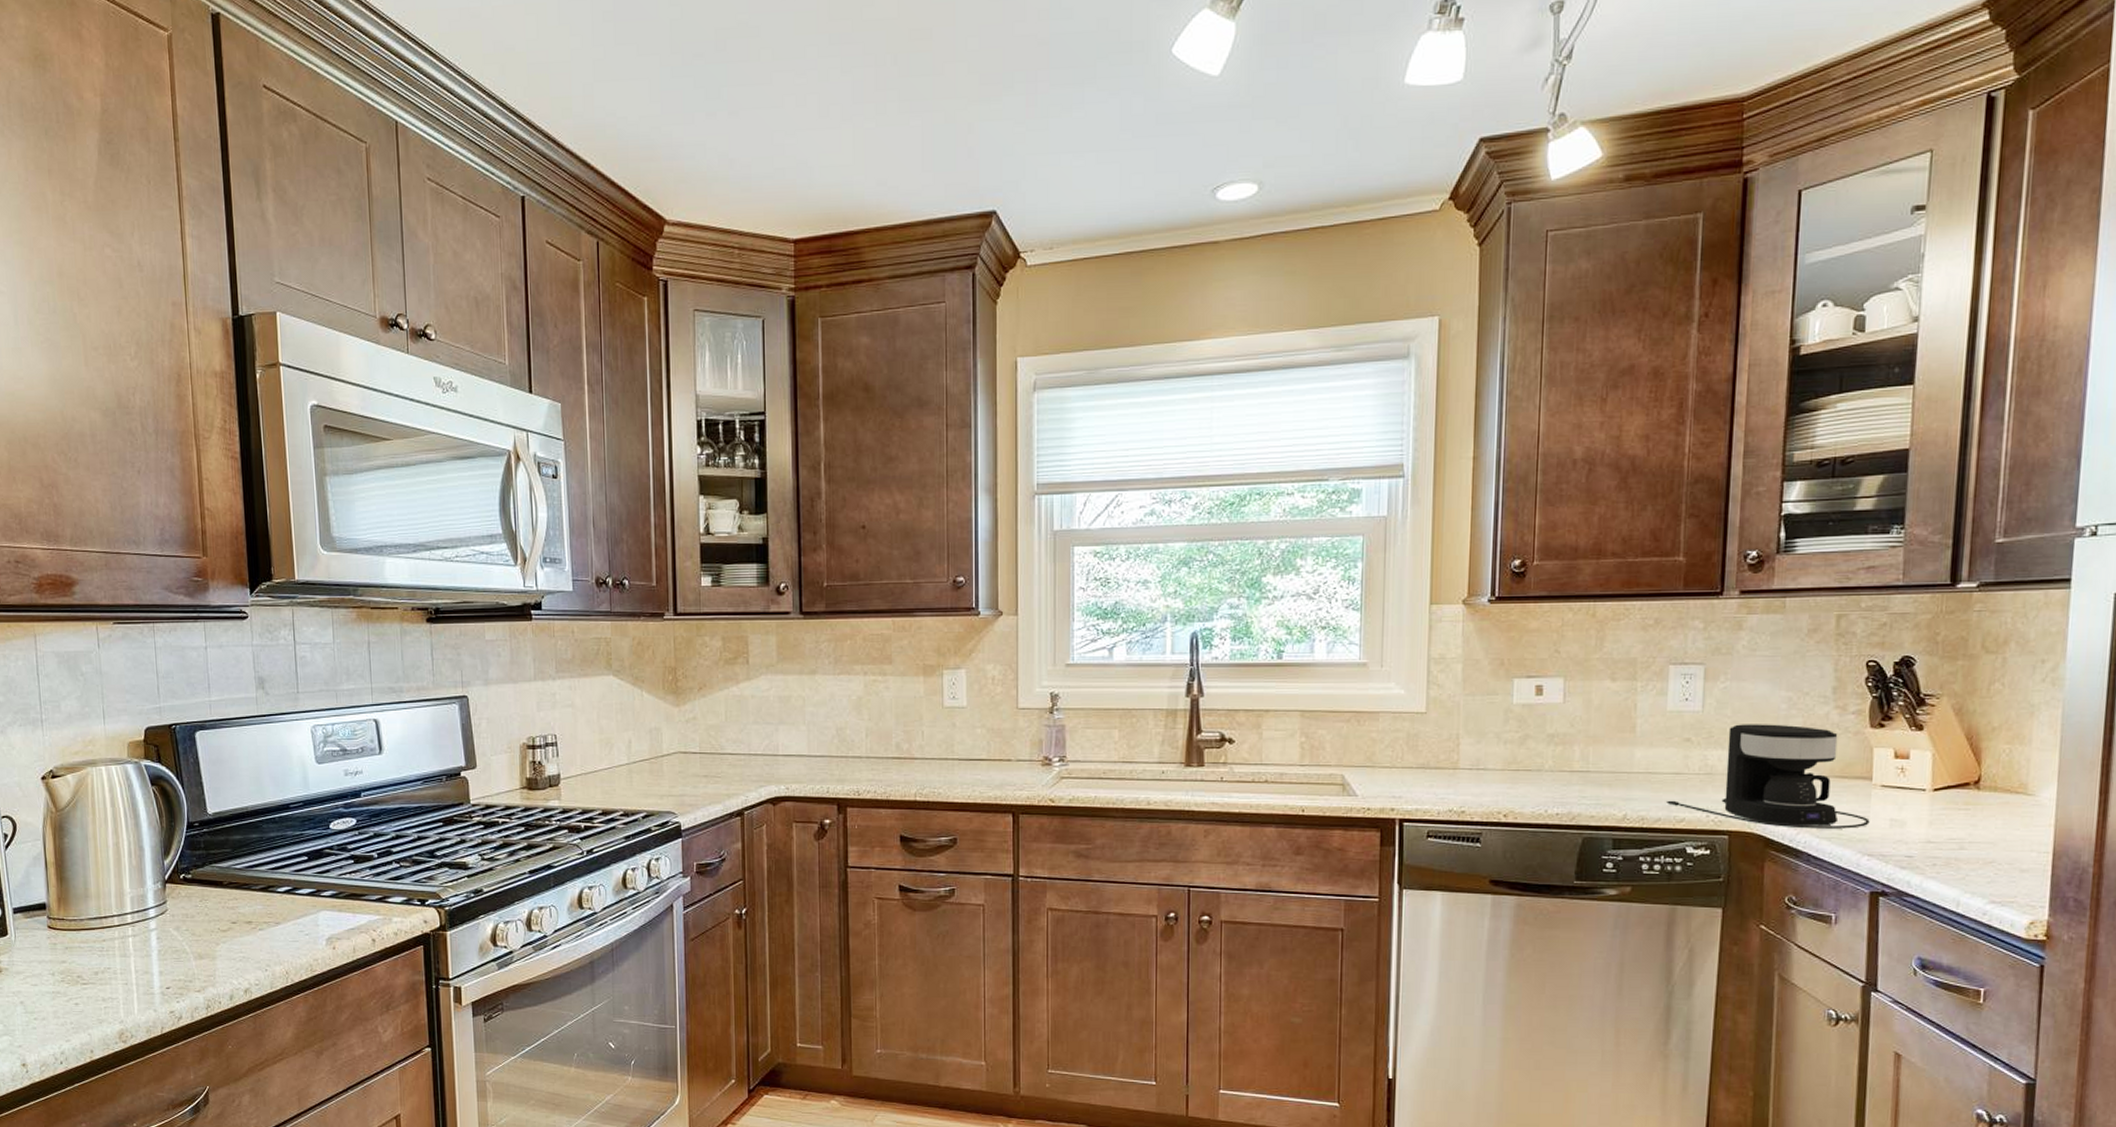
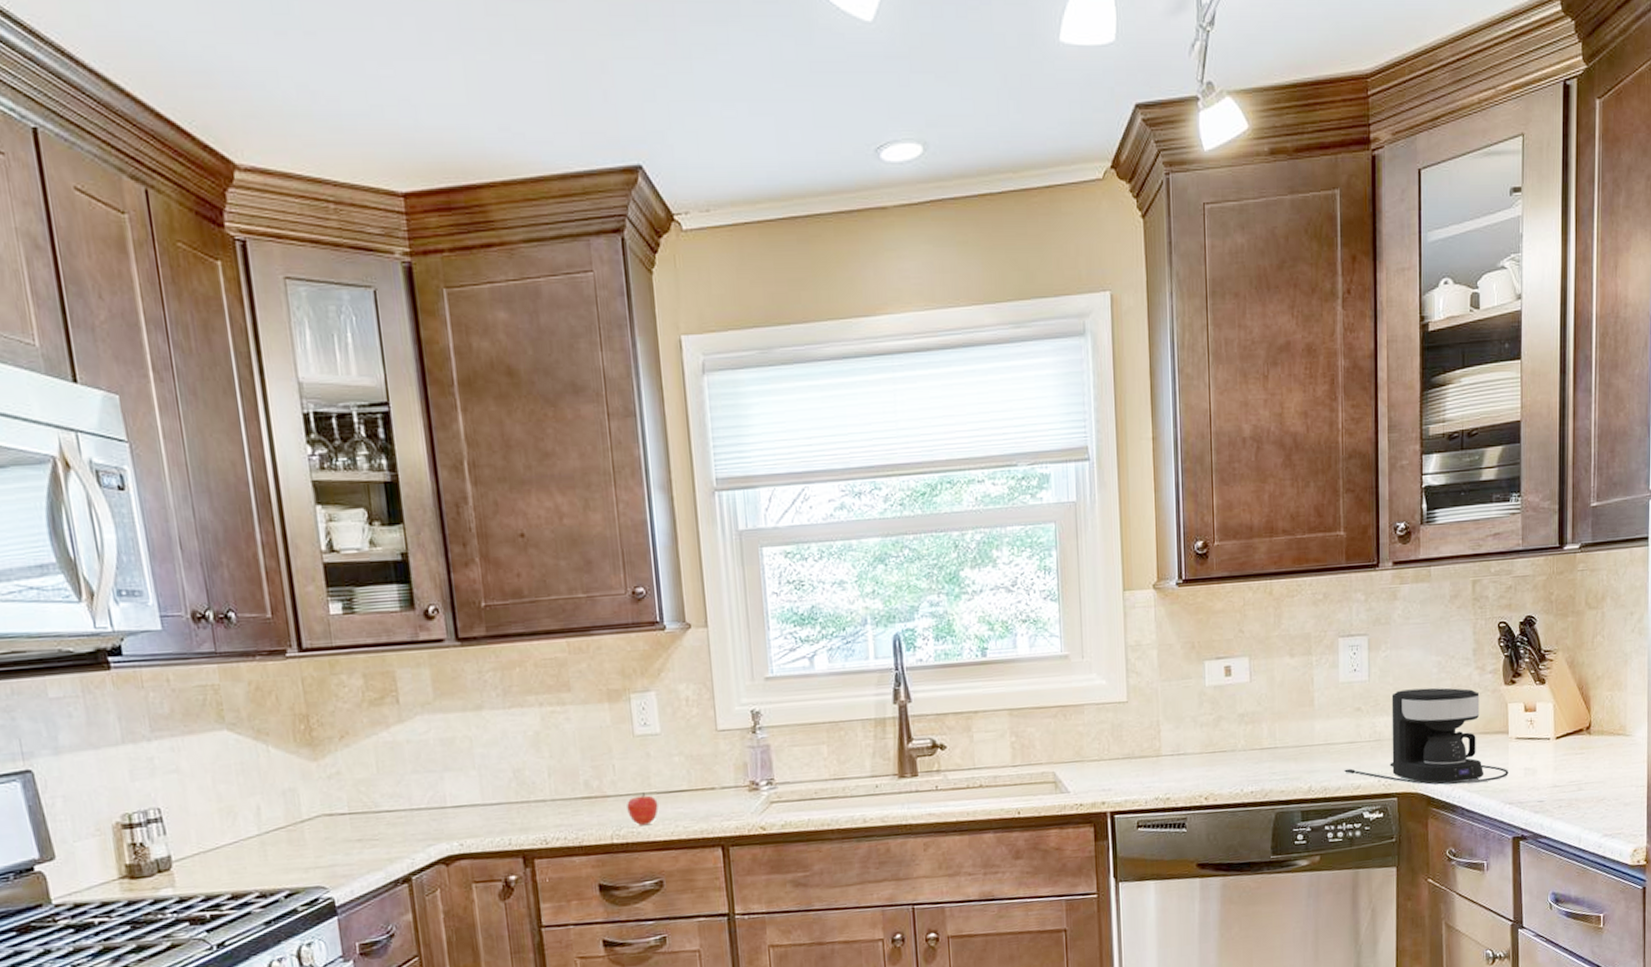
fruit: none [931,758,959,788] -> present [627,792,659,826]

